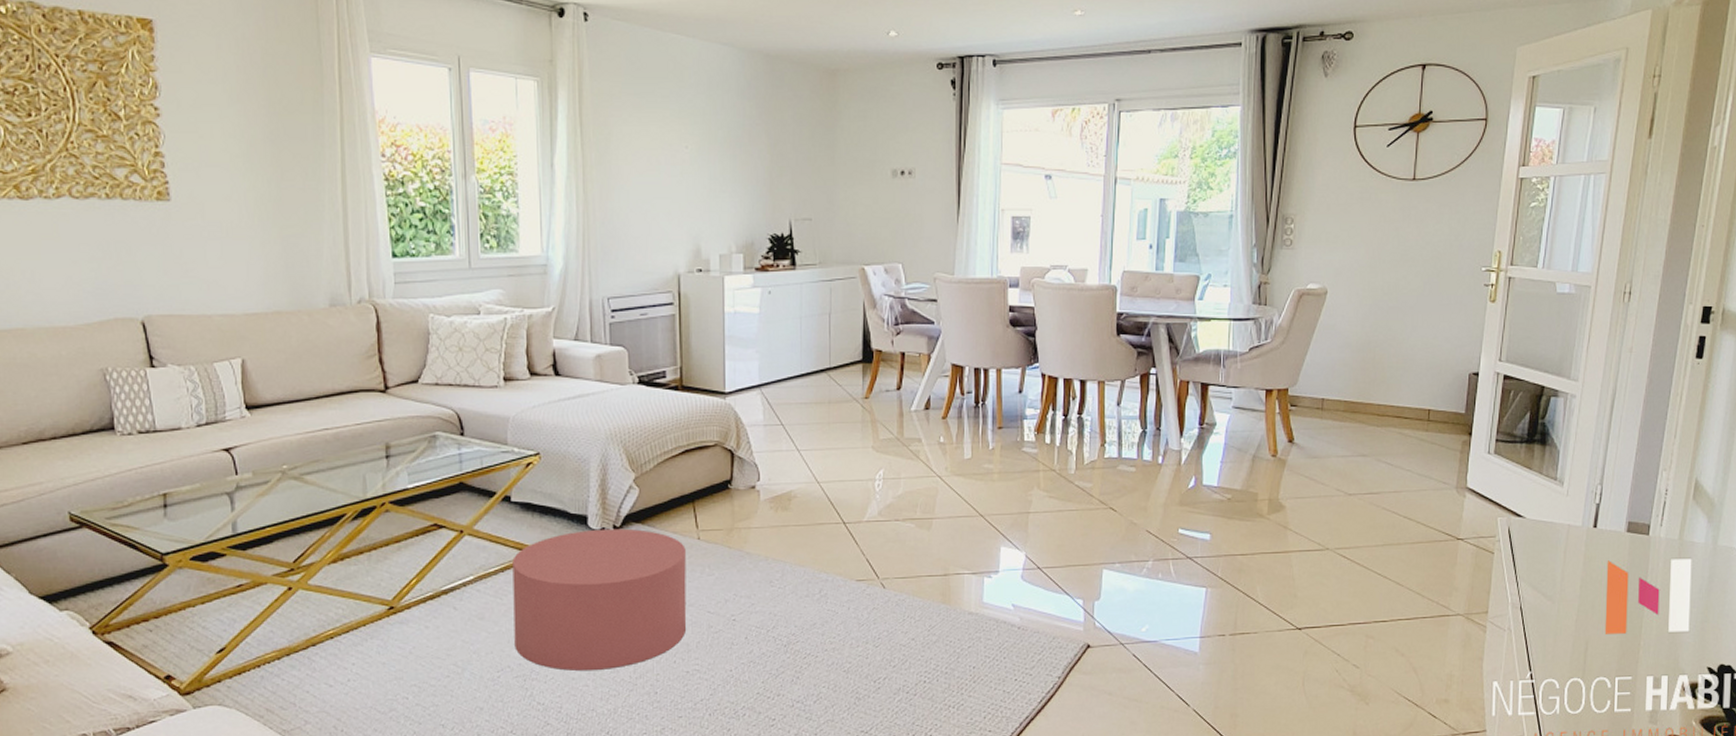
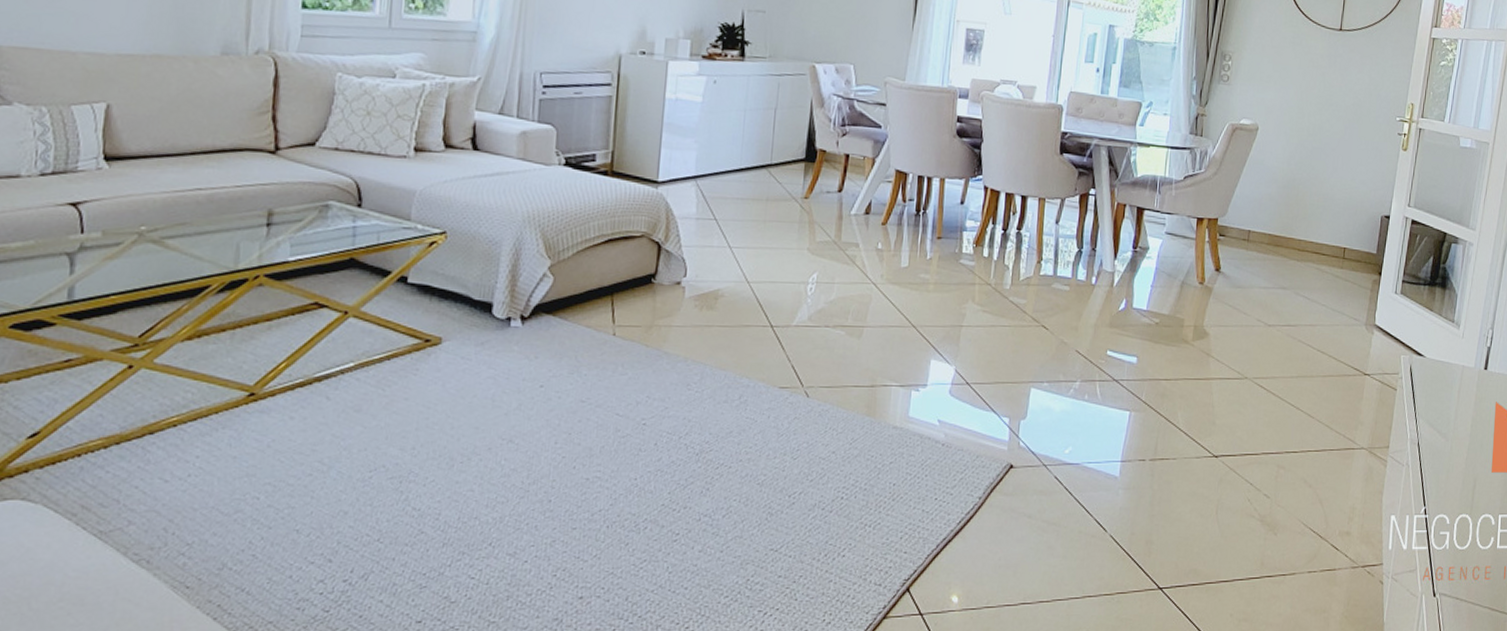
pouf: present [512,528,687,671] -> none [393,318,599,473]

